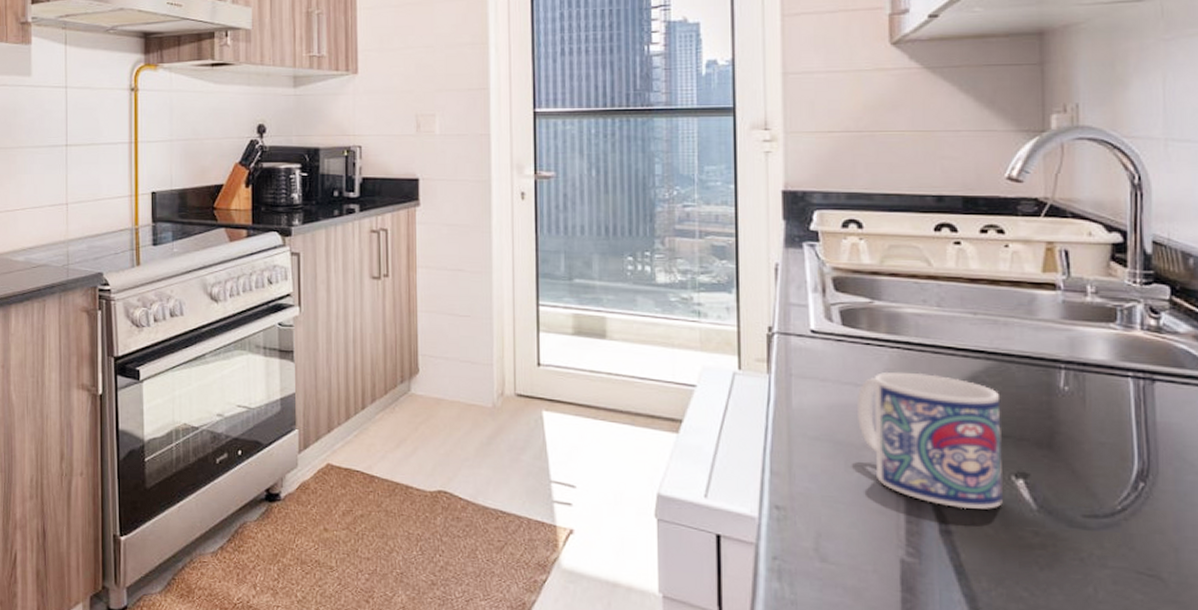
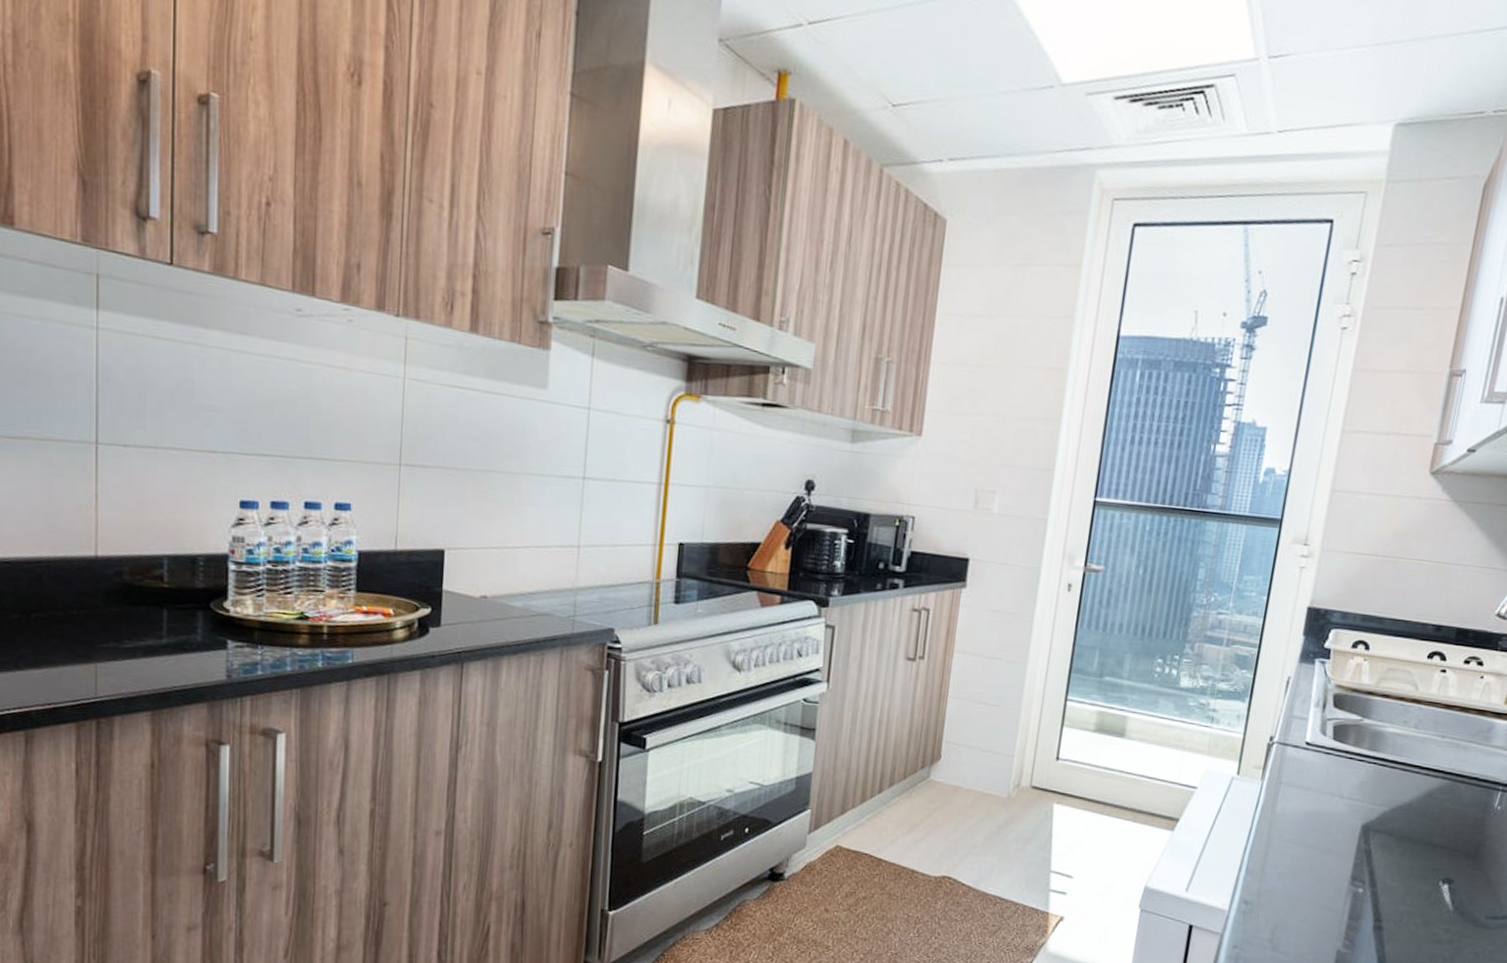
mug: present [856,371,1003,510] -> none [1327,784,1447,909]

